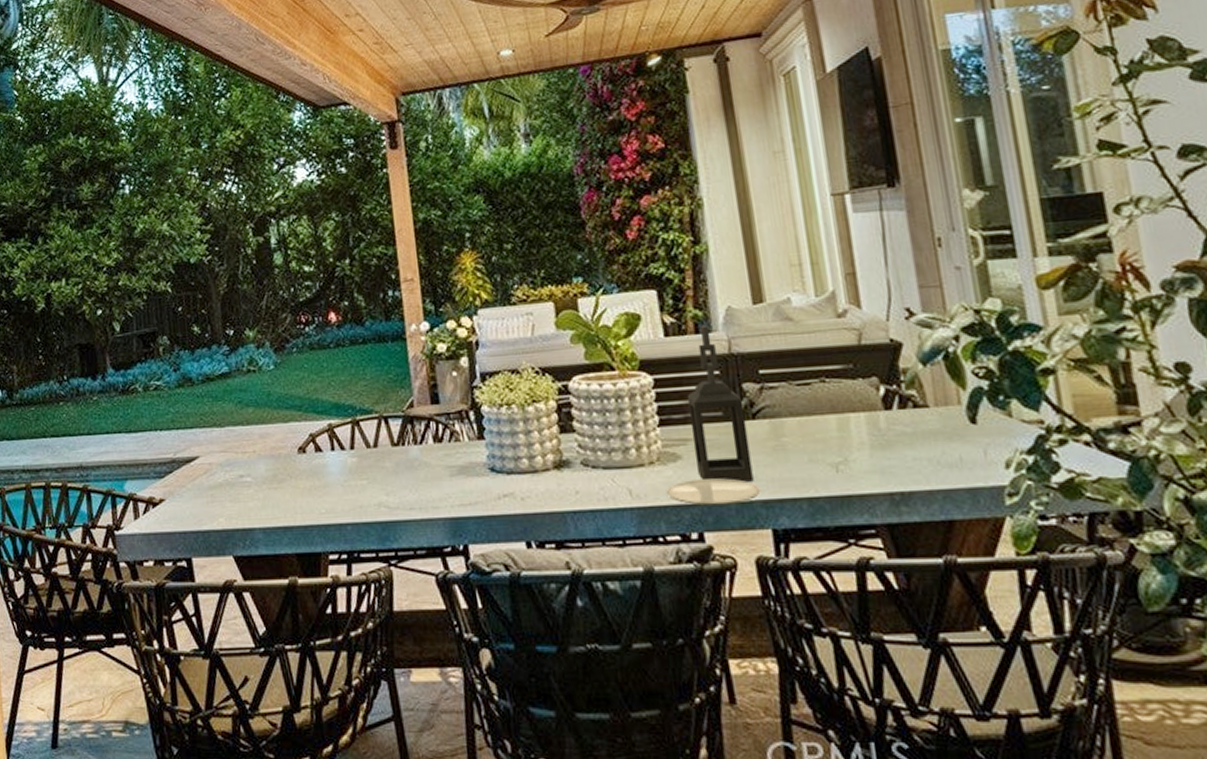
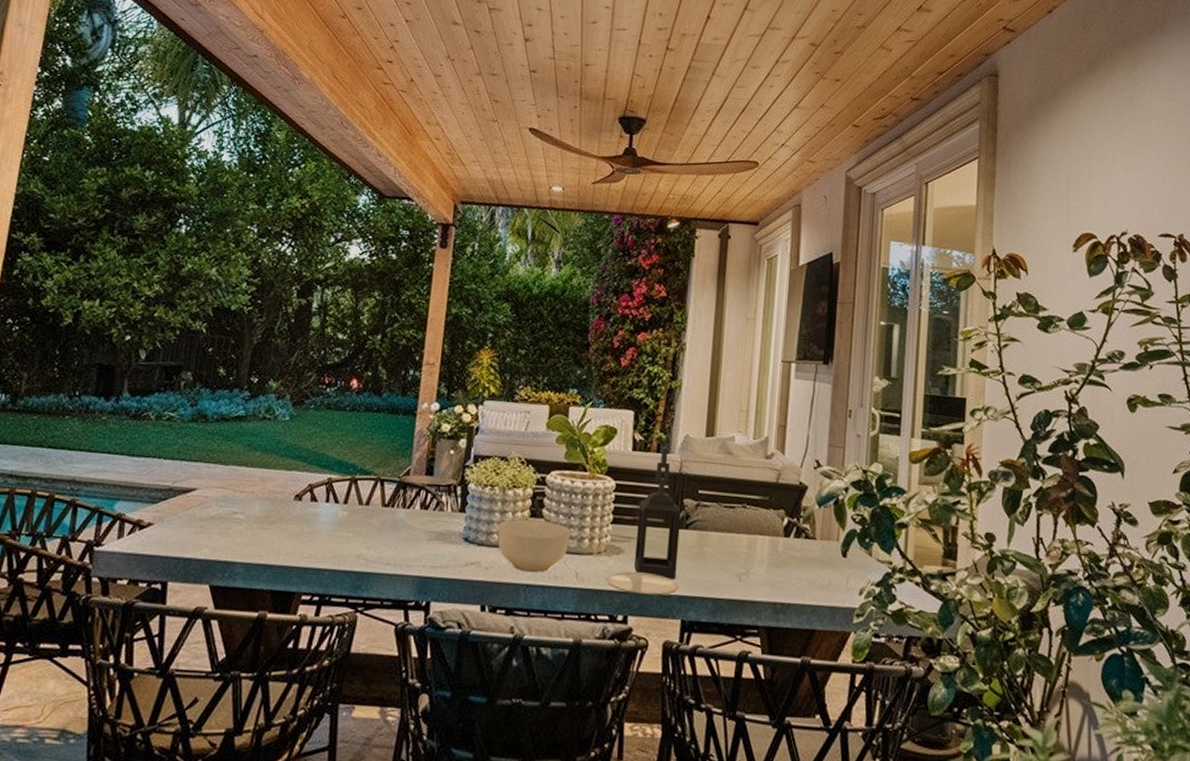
bowl: none [525,434,614,496] -> present [497,519,573,572]

